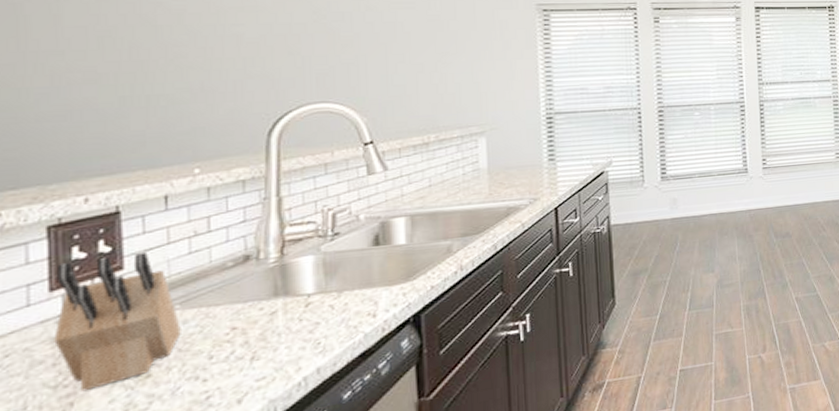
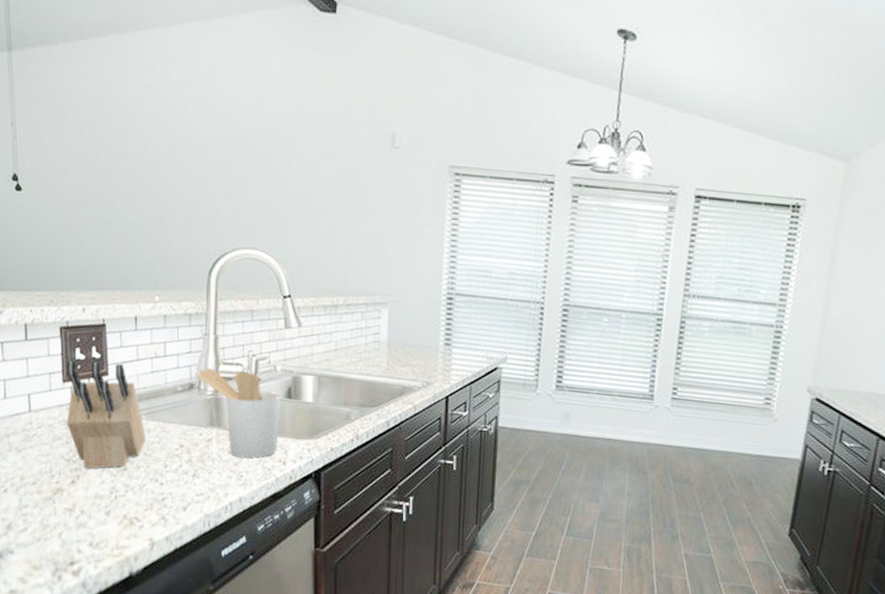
utensil holder: none [251,228,368,324] -> present [194,368,282,459]

